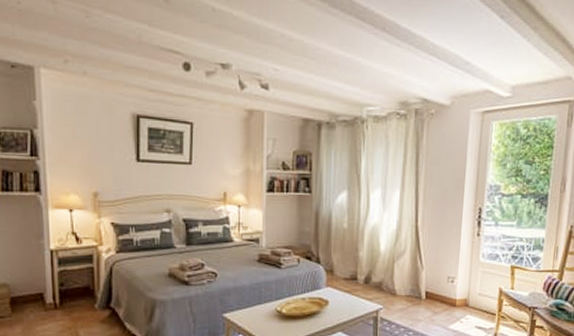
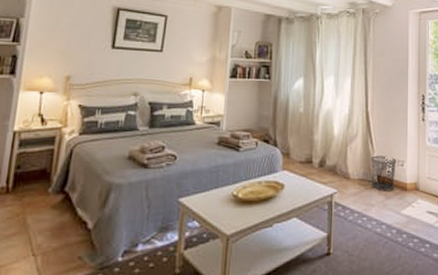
waste bin: none [419,272,446,307] -> present [370,155,396,191]

